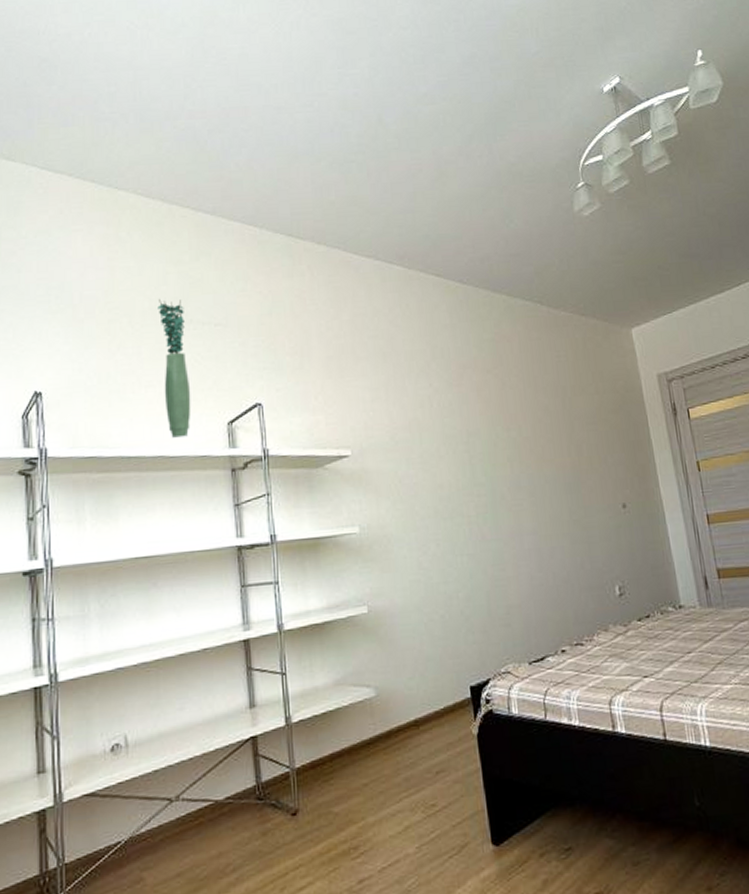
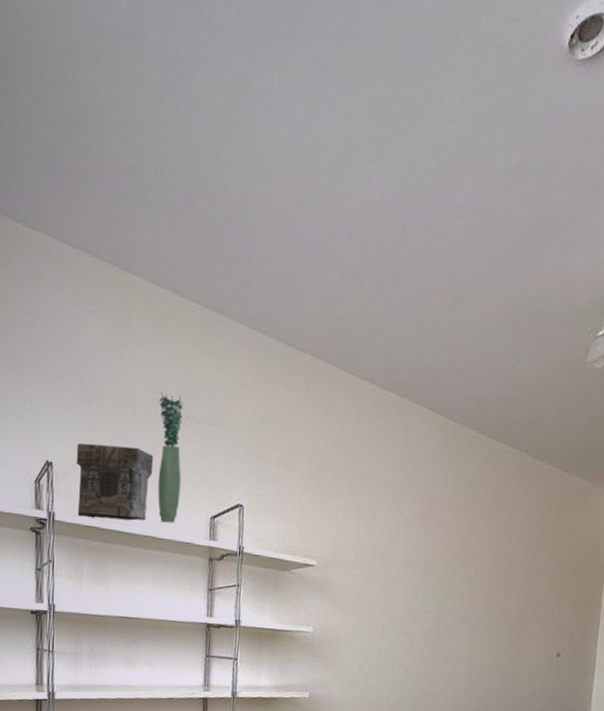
decorative box: none [69,361,158,448] -> present [76,442,154,521]

